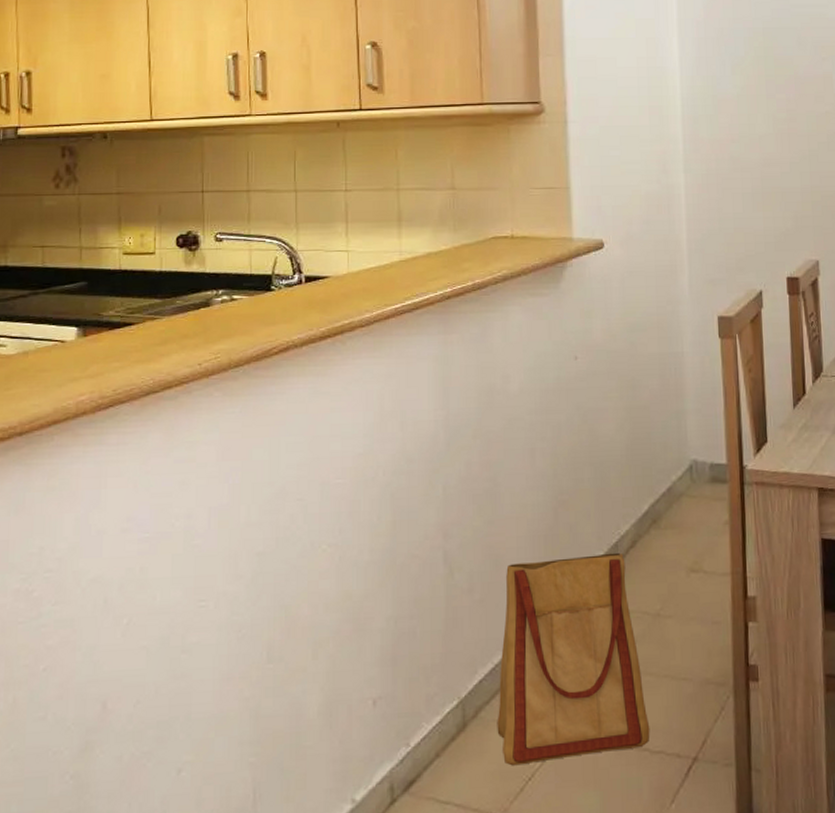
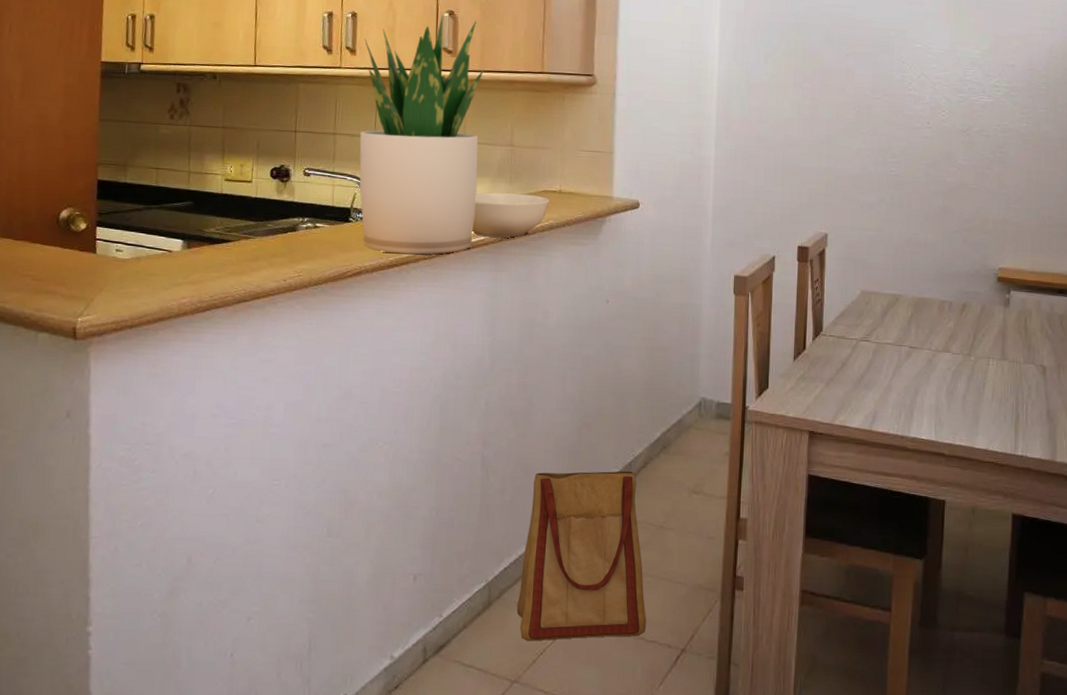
planter: none [276,47,417,323] -> present [359,15,485,255]
bowl: none [414,243,501,295] -> present [472,192,550,238]

